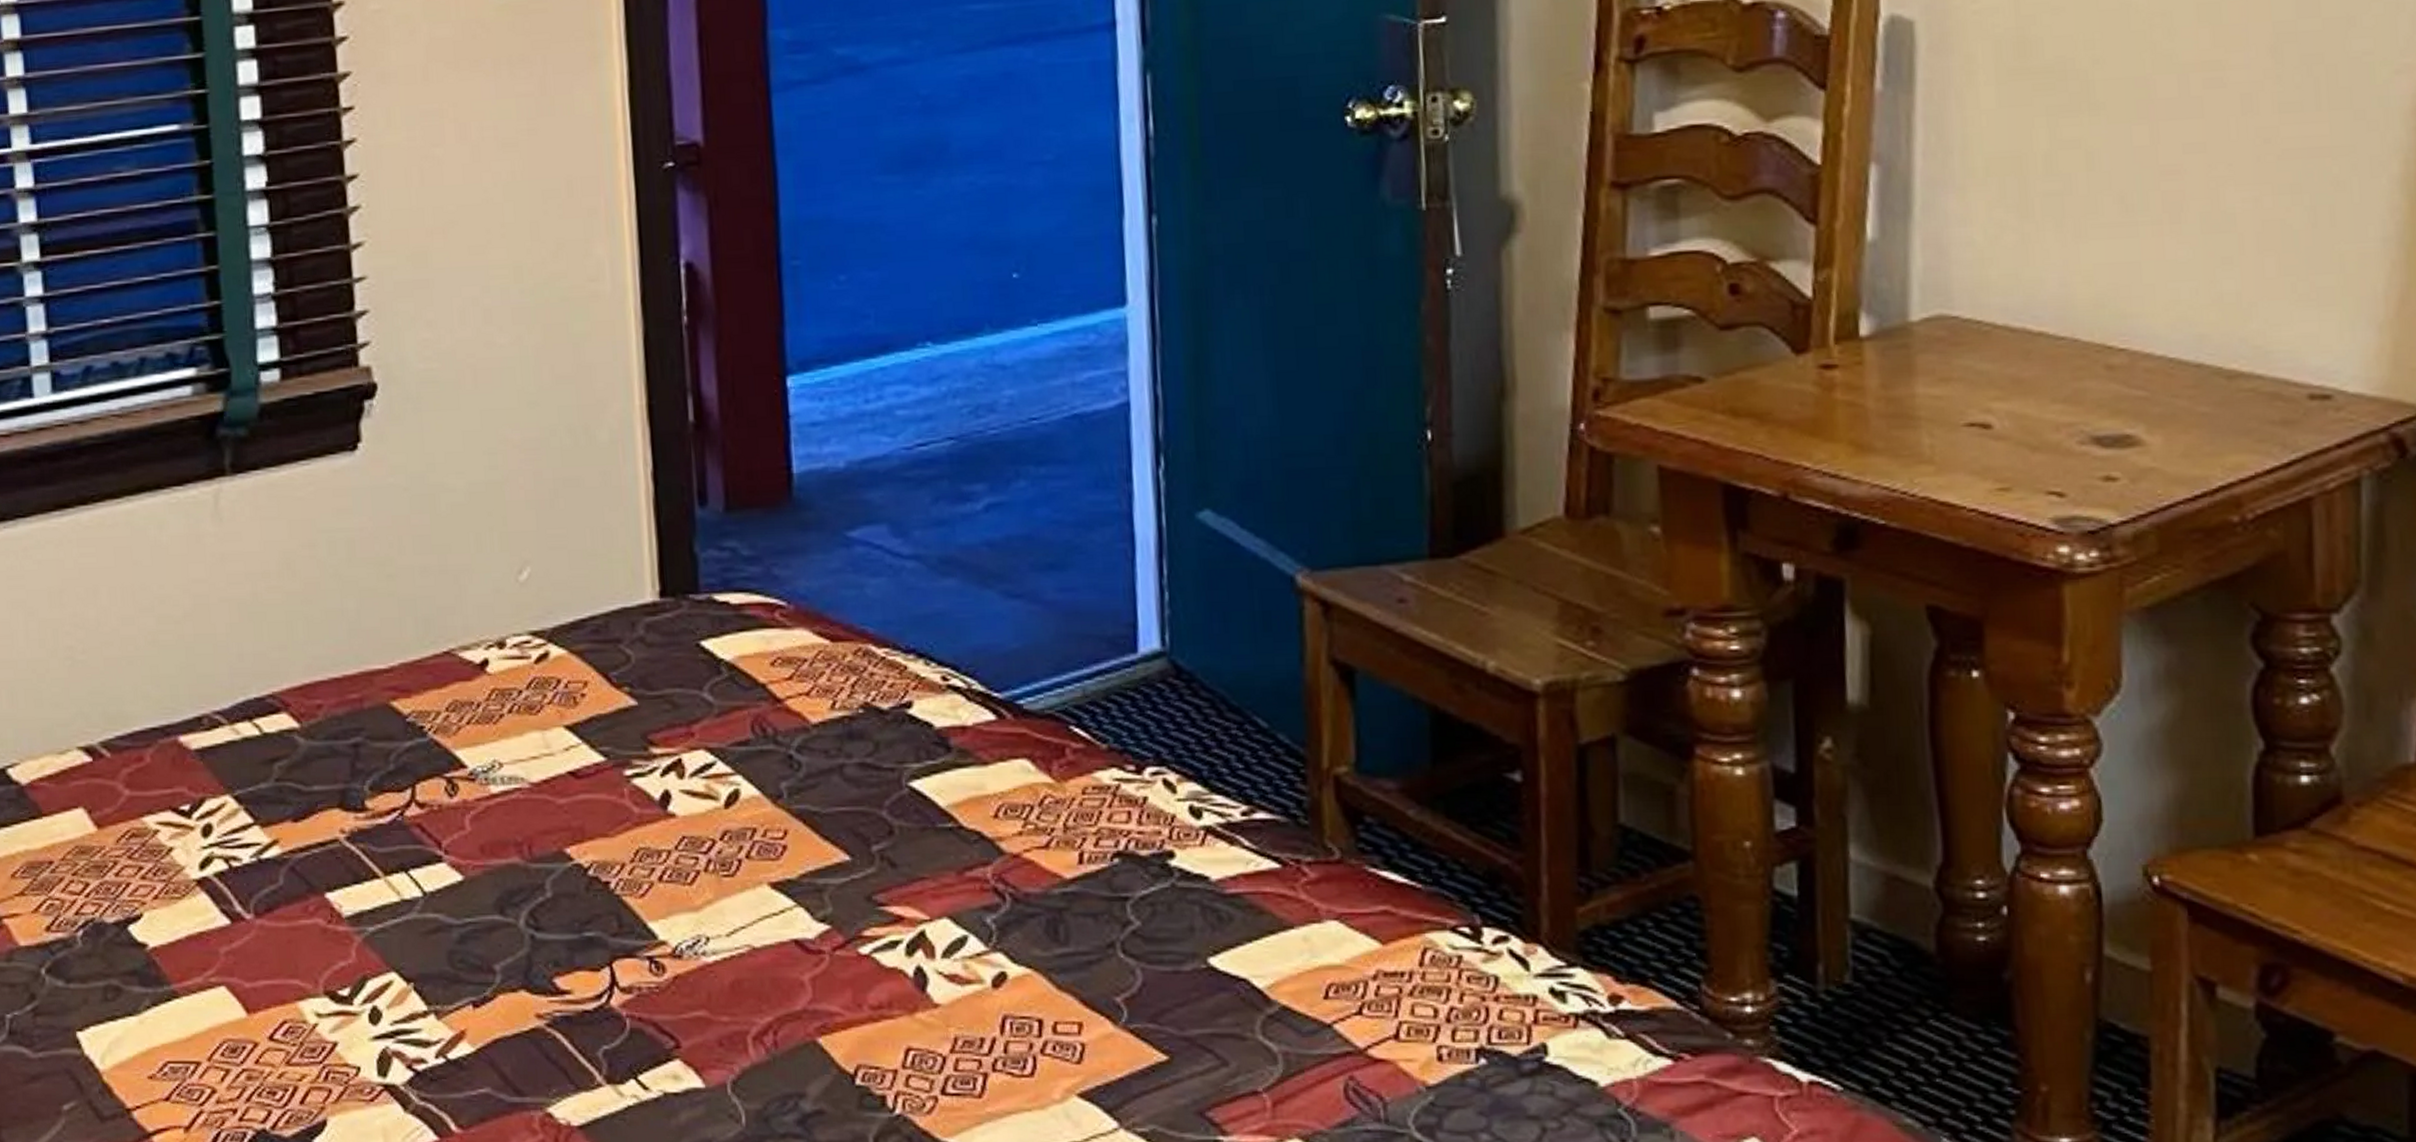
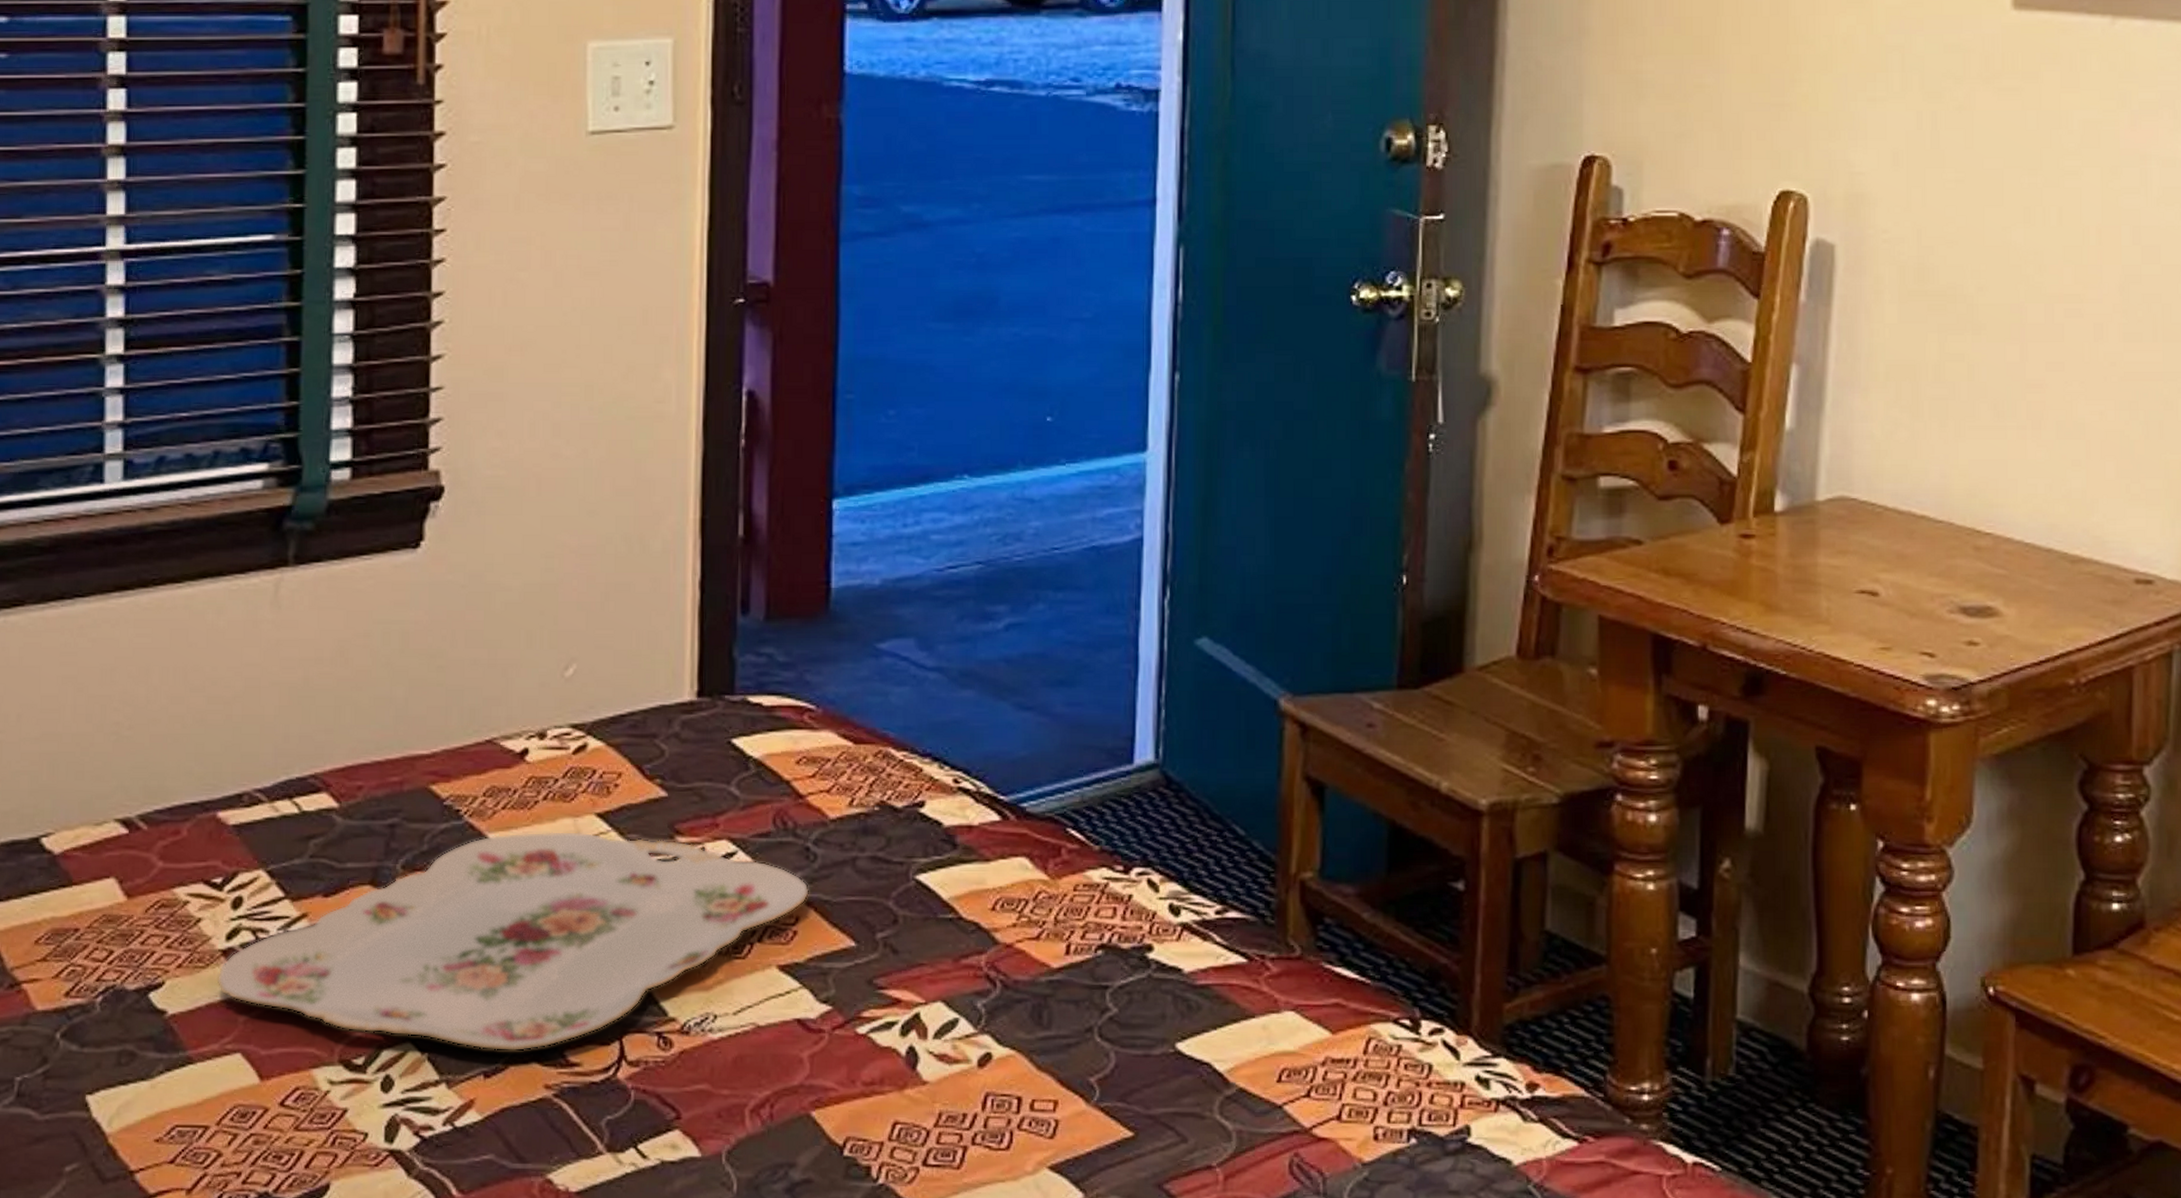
serving tray: none [194,745,796,980] -> present [216,831,809,1052]

